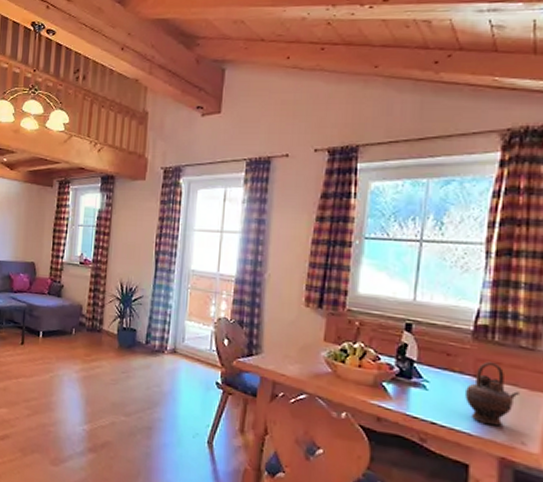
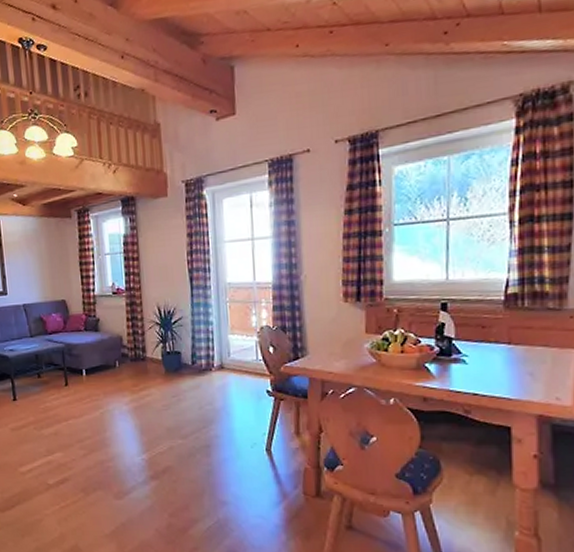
teapot: present [465,361,519,426] -> none [502,327,551,387]

